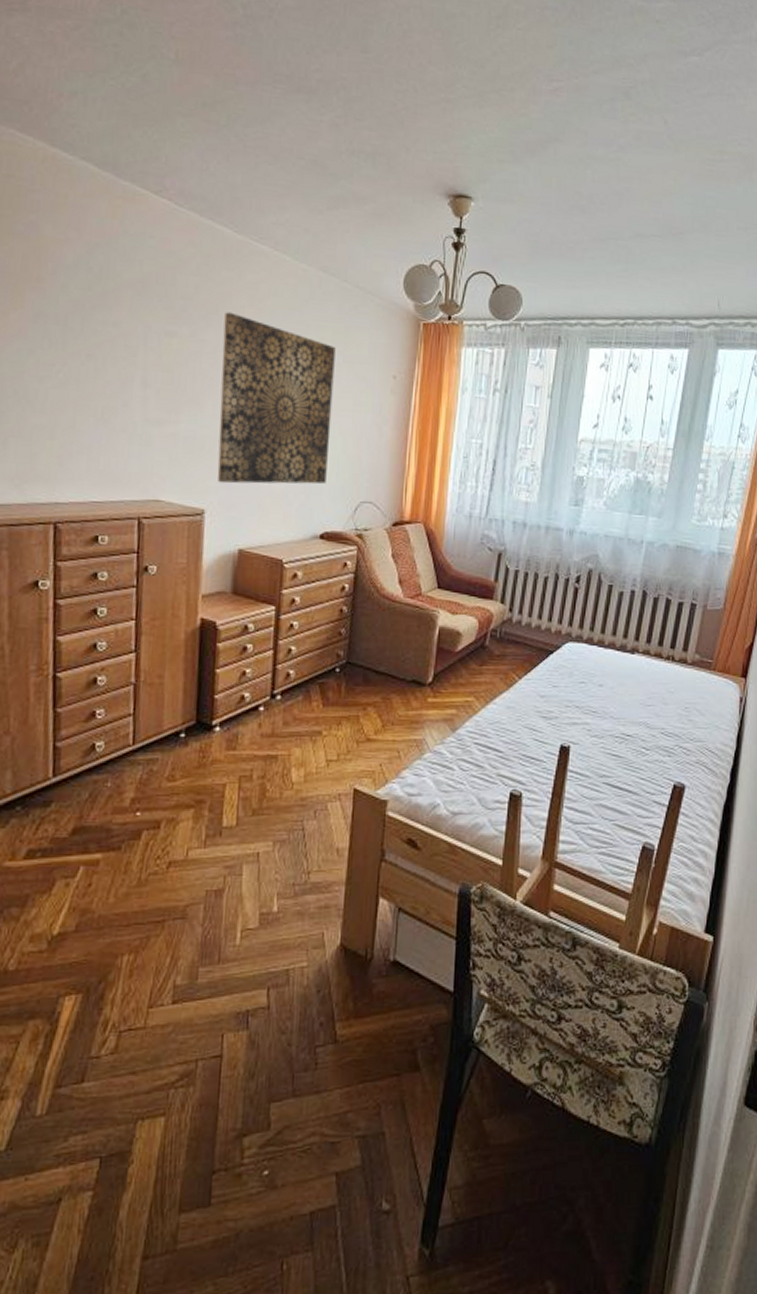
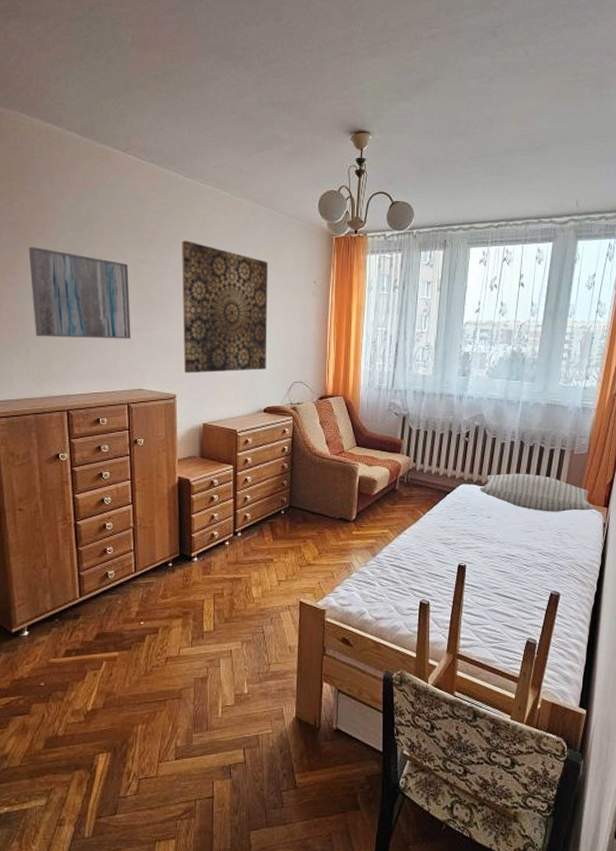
wall art: none [16,305,152,434] -> present [28,247,131,339]
pillow: none [590,630,730,682] -> present [479,473,595,512]

